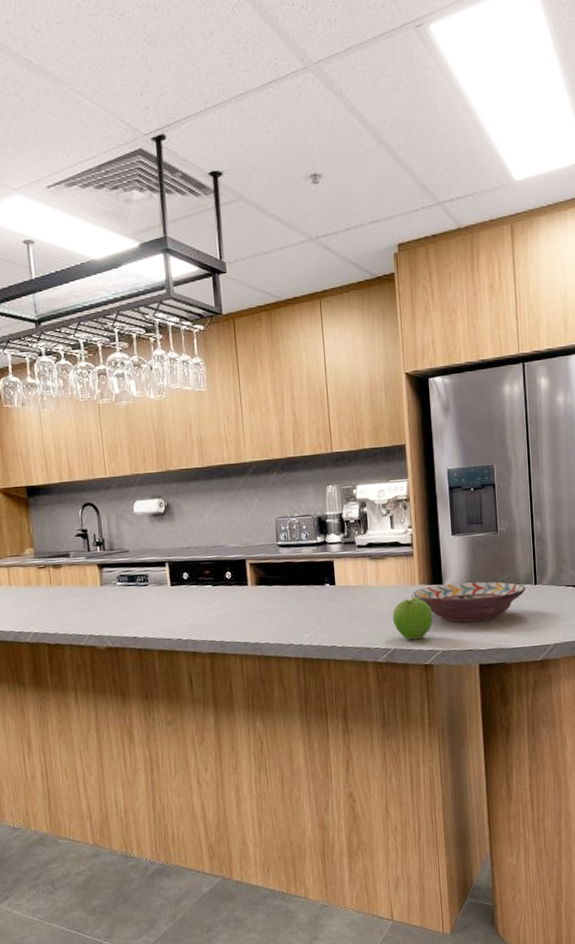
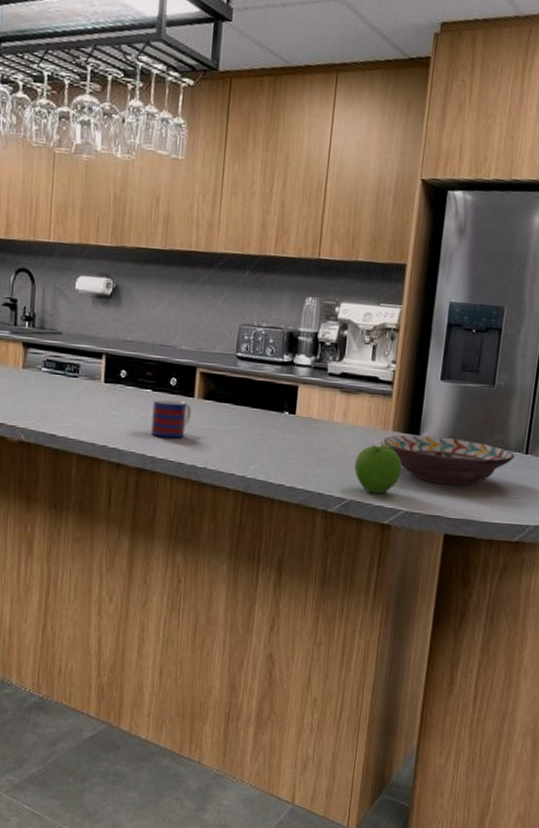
mug: none [214,590,248,624] -> present [151,399,192,439]

